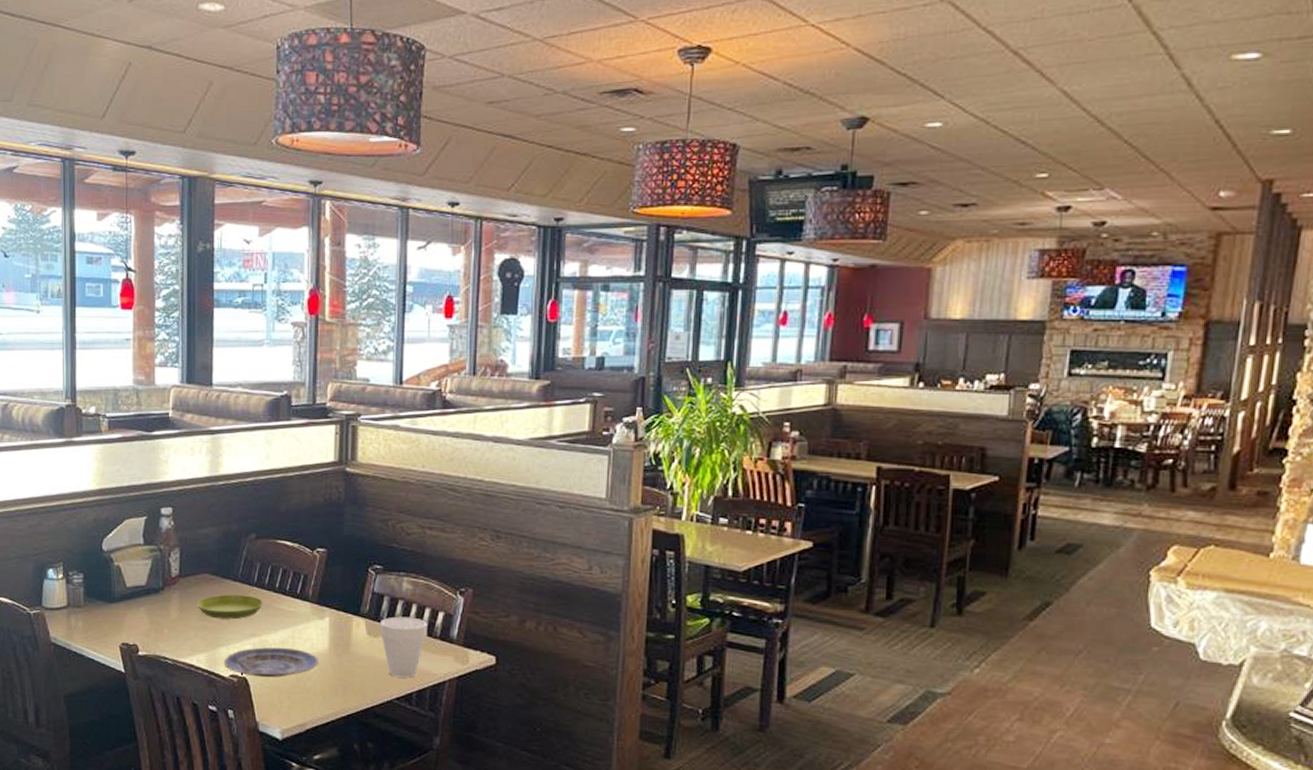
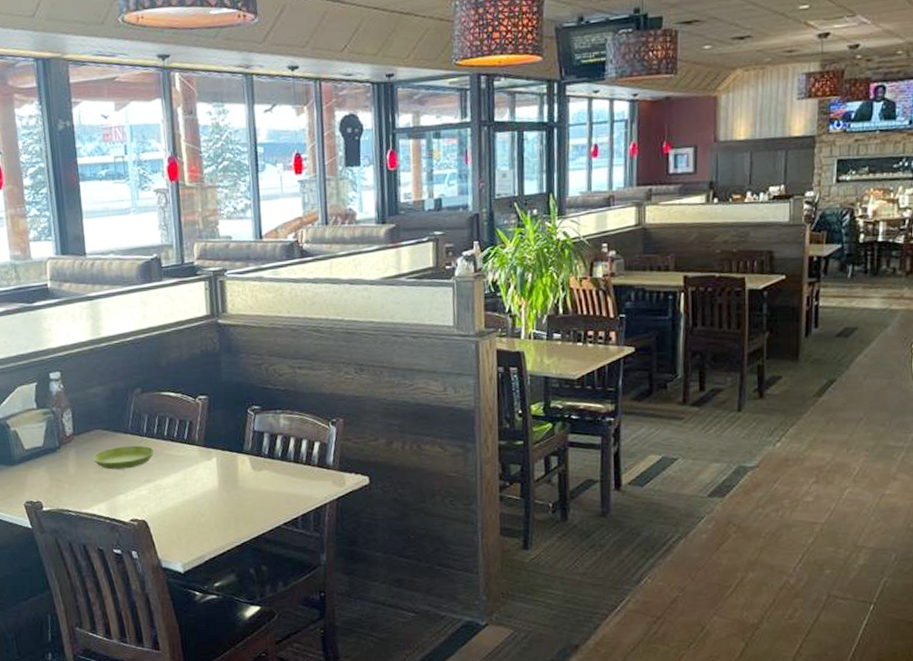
plate: present [223,647,318,678] -> none [123,489,210,519]
cup: present [380,616,427,678] -> none [263,449,306,505]

